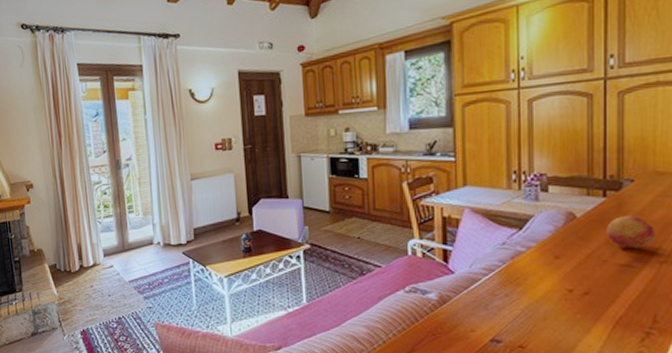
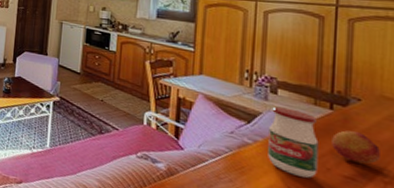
jar: none [542,204,594,275] -> present [268,106,319,179]

